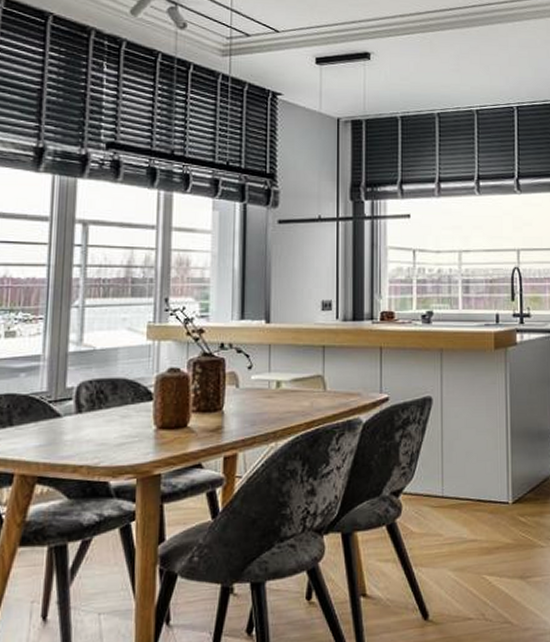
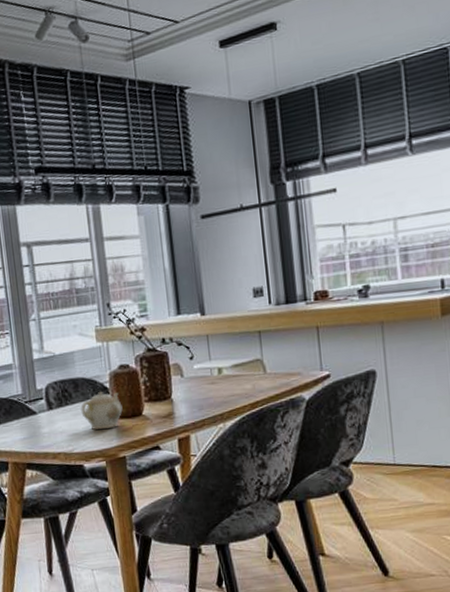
teapot: none [116,395,166,441] -> present [81,391,123,430]

